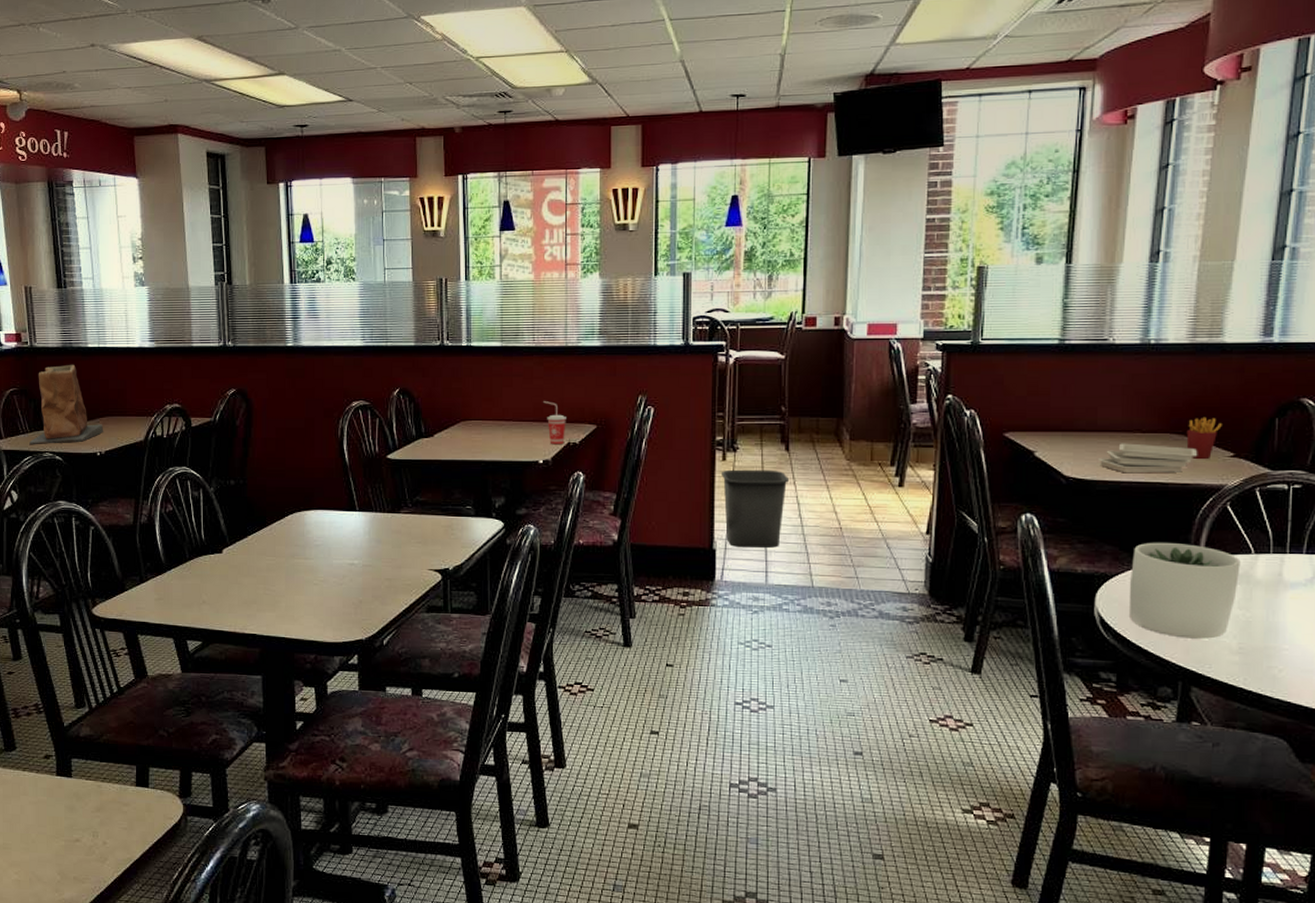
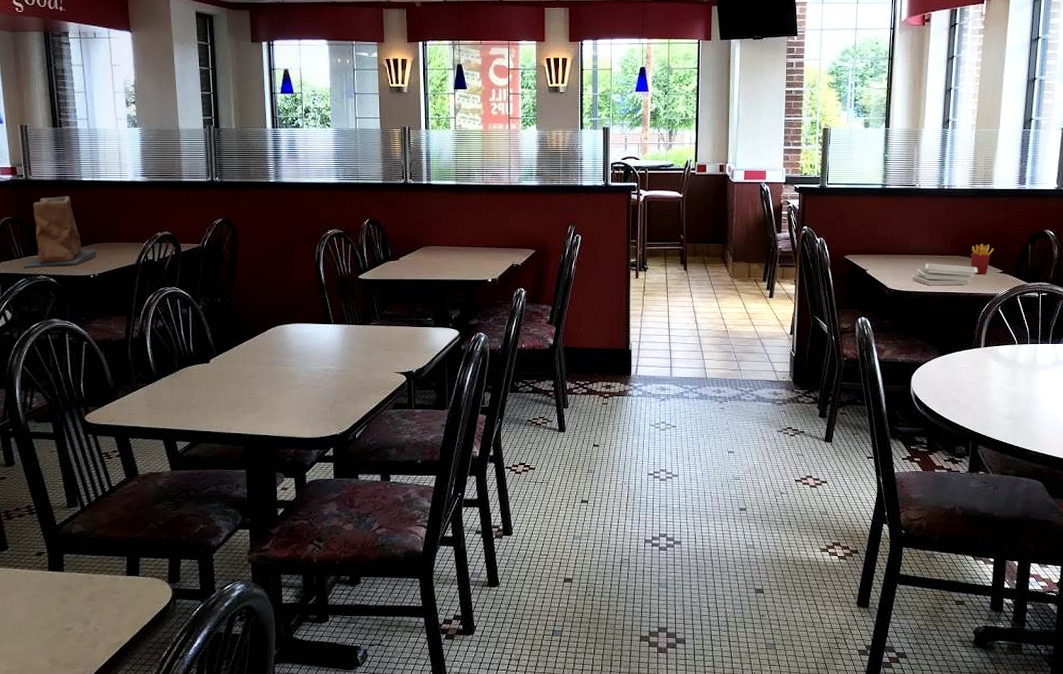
beverage cup: present [543,401,566,445] -> none [491,230,510,266]
waste bin: present [722,469,790,548] -> none [635,285,688,348]
planter: present [1128,542,1241,639] -> none [934,337,1009,409]

